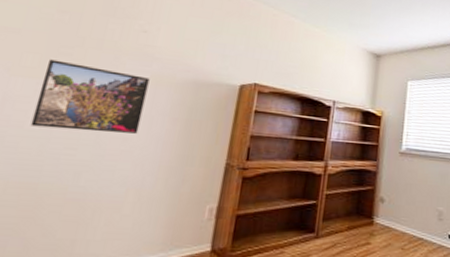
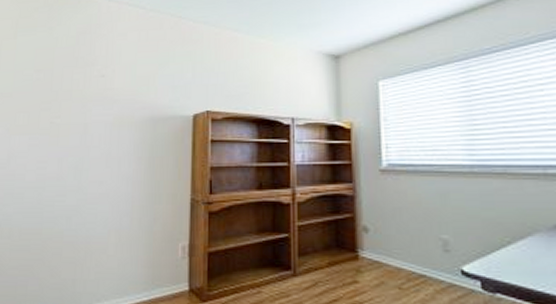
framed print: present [30,59,150,134] -> none [29,115,113,178]

